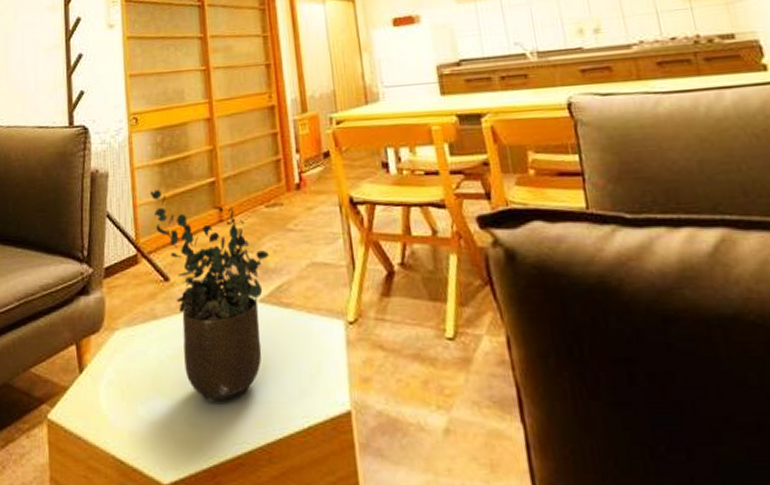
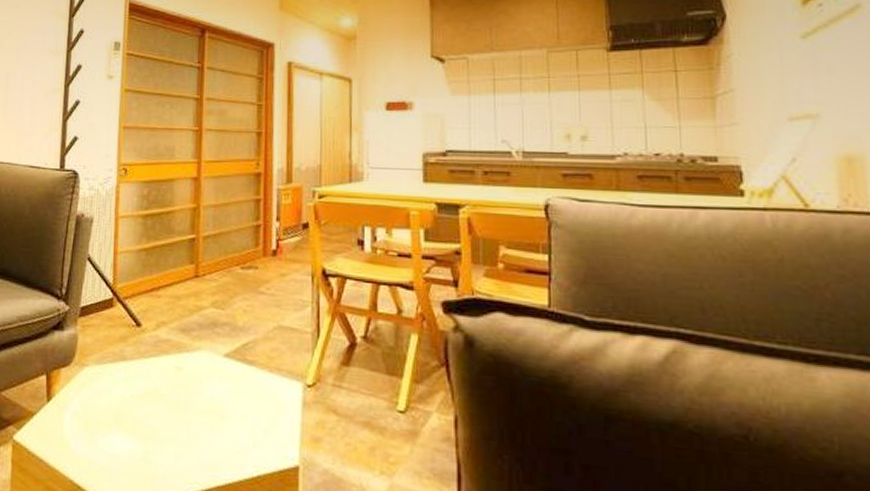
potted plant: present [151,190,269,403] -> none [132,239,239,444]

